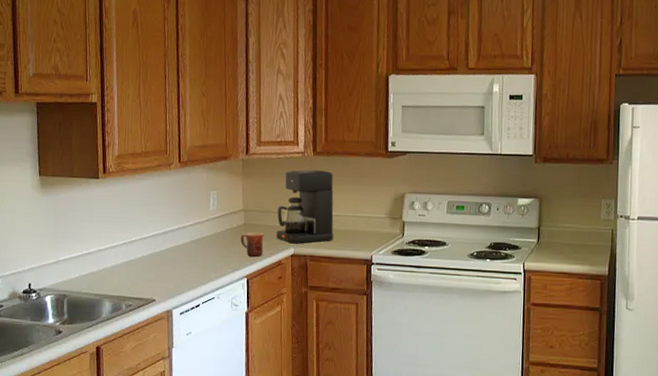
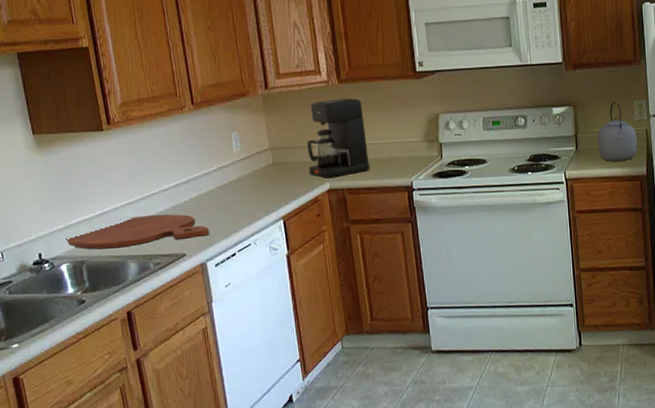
cutting board: none [54,259,180,287] -> present [67,214,210,249]
mug: present [240,232,264,258] -> none [271,170,298,198]
teakettle: none [560,199,602,259] -> present [598,102,638,162]

